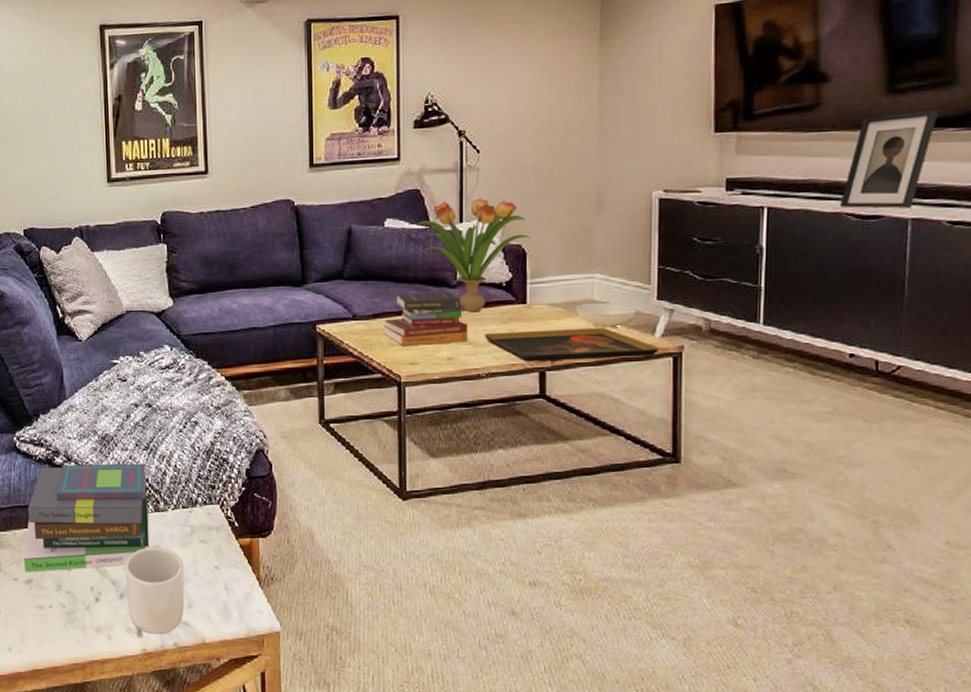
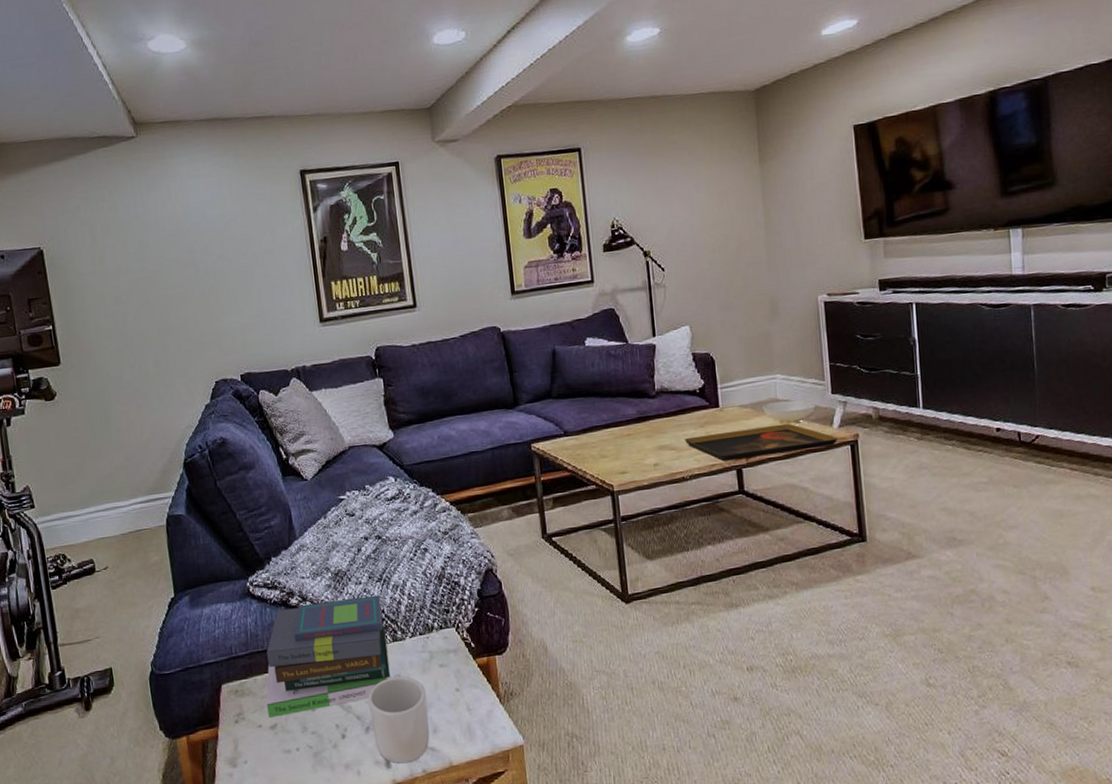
books: present [384,292,469,347] -> none [593,402,671,457]
flower arrangement: present [416,198,530,312] -> none [614,312,716,420]
picture frame: present [839,109,939,209] -> none [974,208,1045,300]

